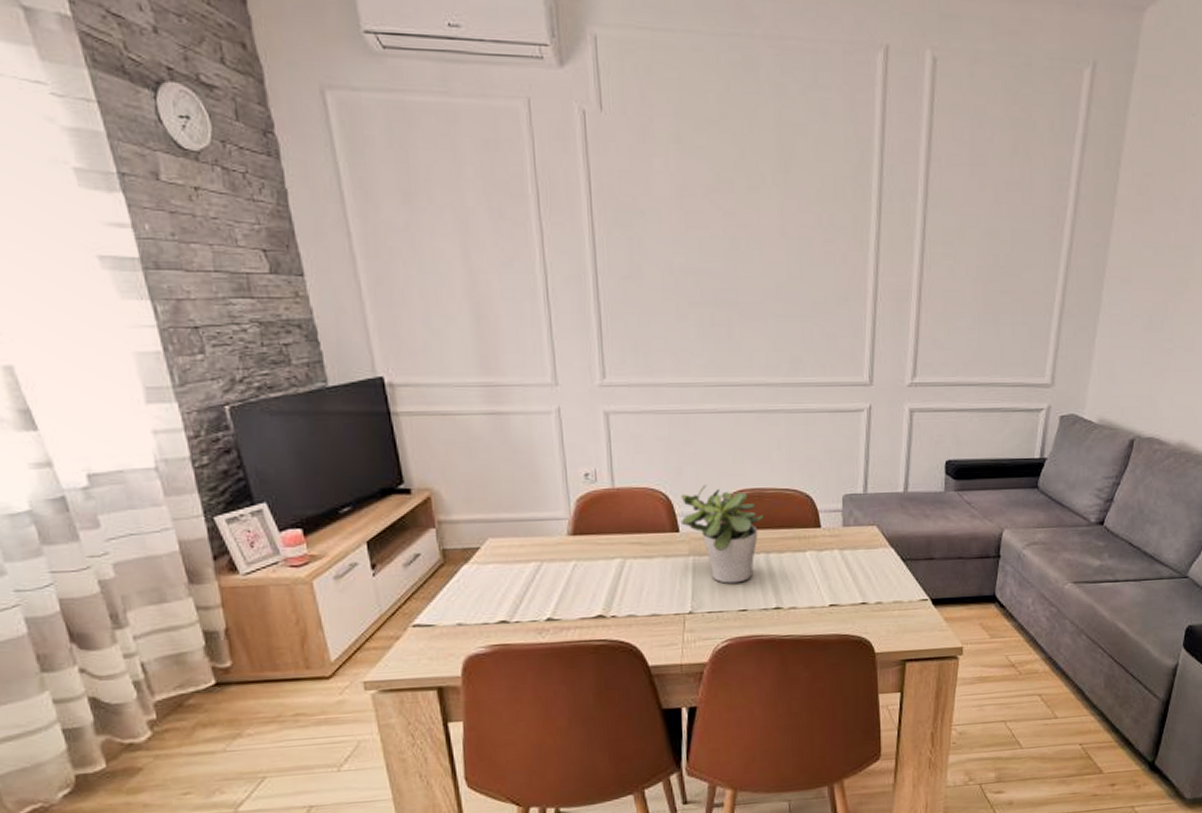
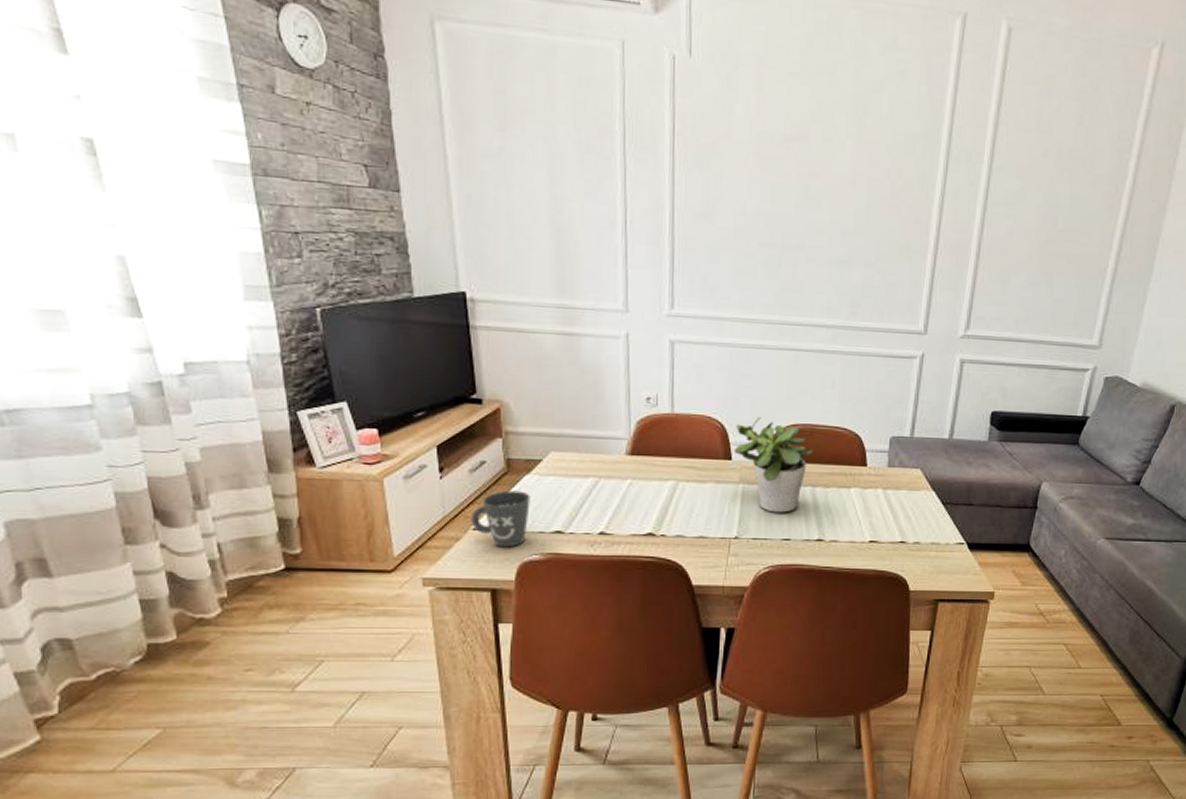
mug: none [409,582,471,643] -> present [471,490,530,548]

